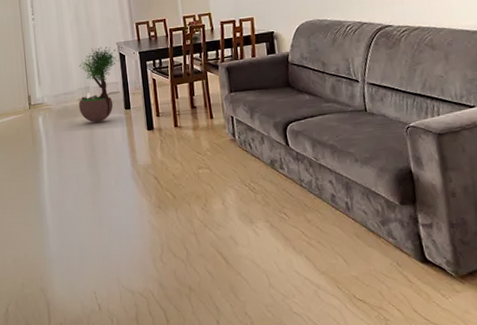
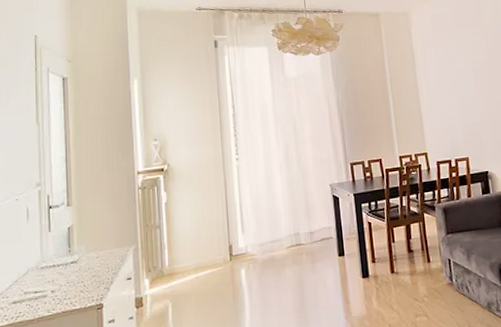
potted tree: present [78,46,119,123] -> none [287,188,332,273]

